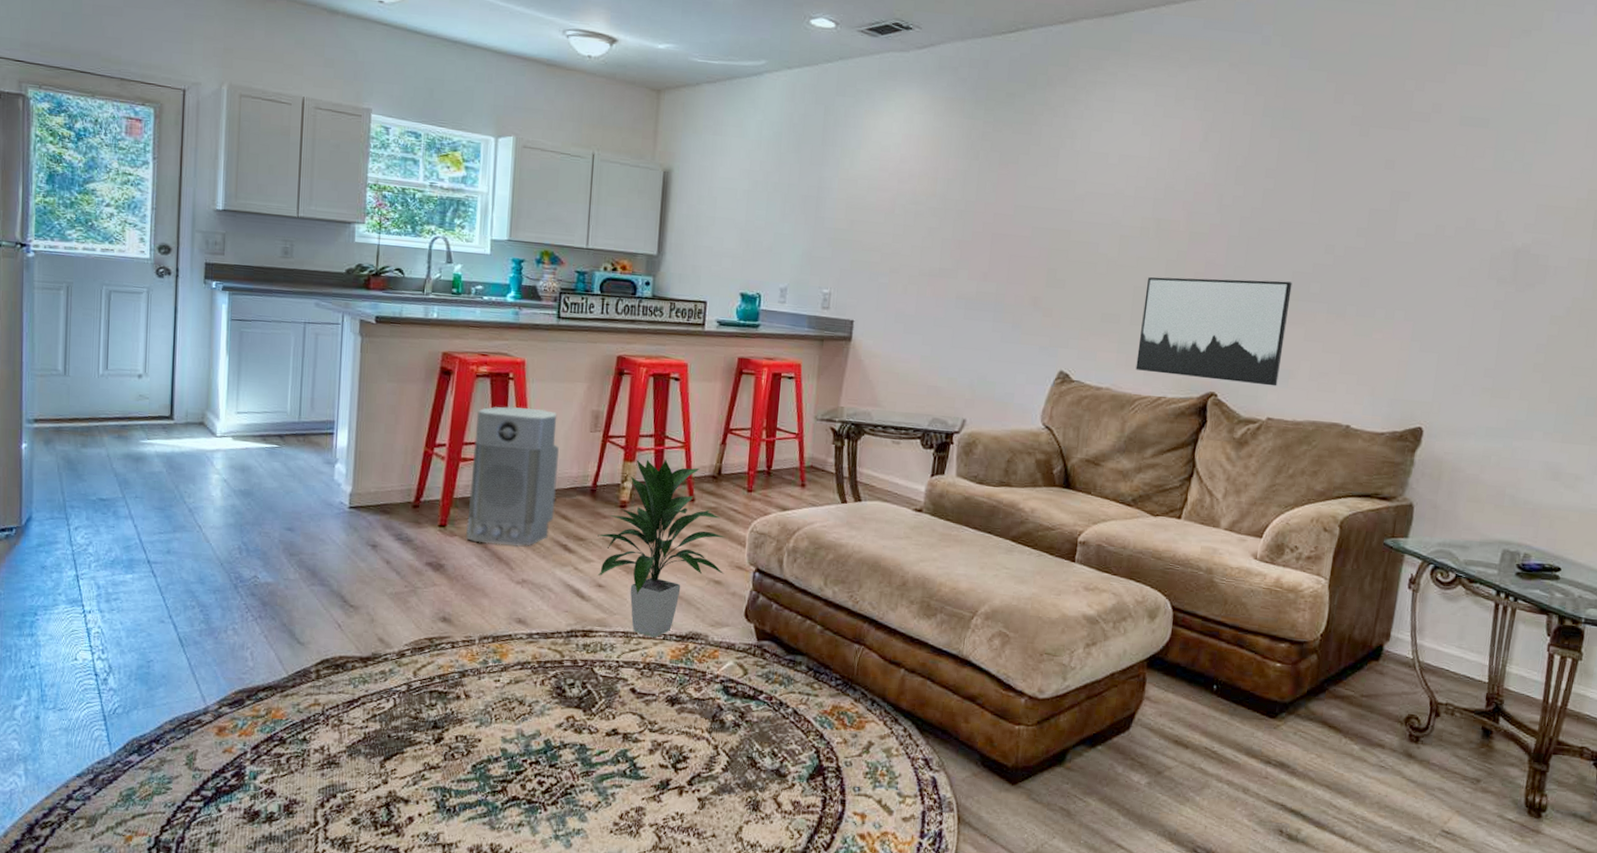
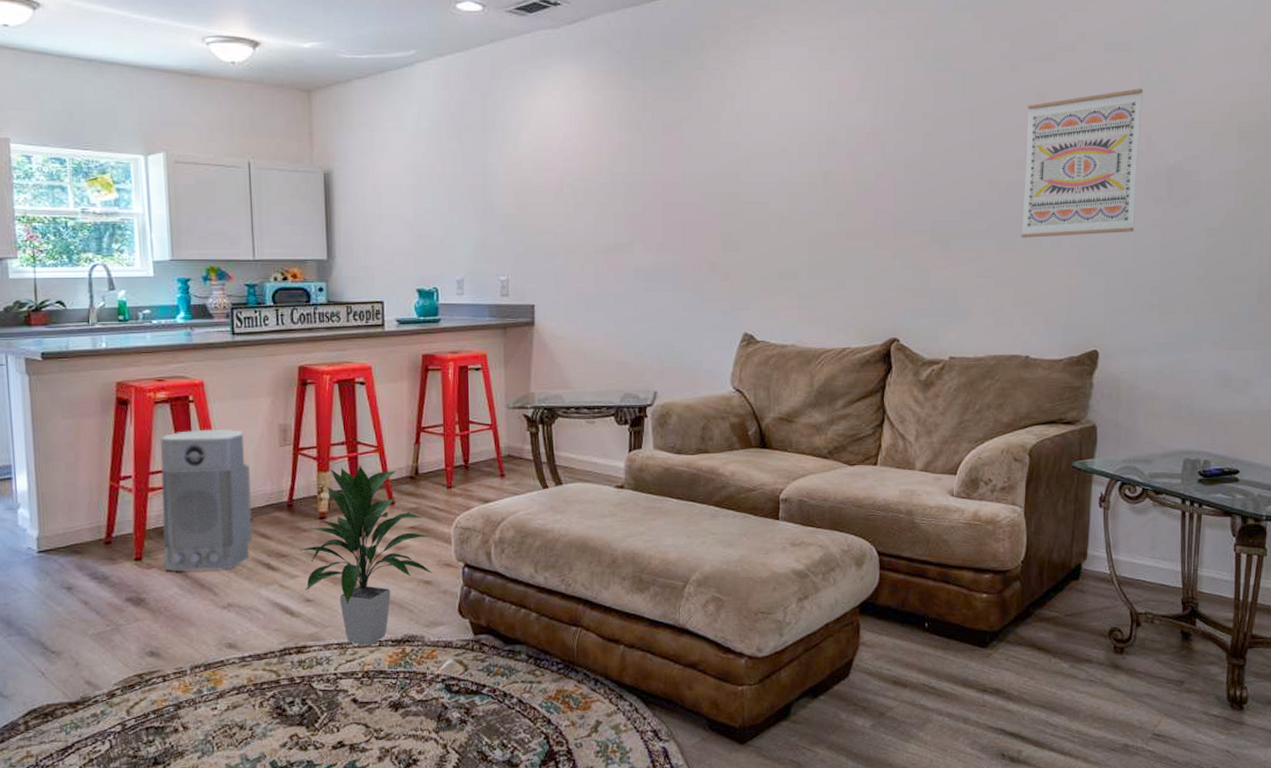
wall art: present [1135,277,1293,386] -> none [818,221,960,326]
wall art: none [1353,165,1497,311] -> present [1021,88,1143,238]

